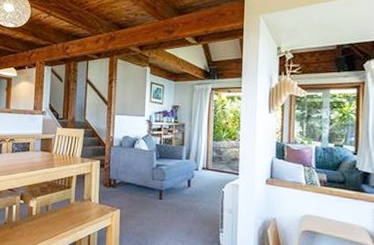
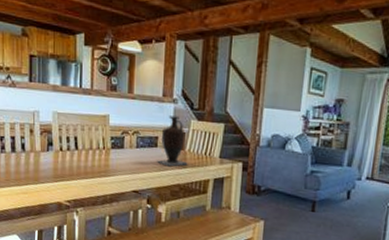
vase: none [29,125,55,167] -> present [157,115,188,167]

